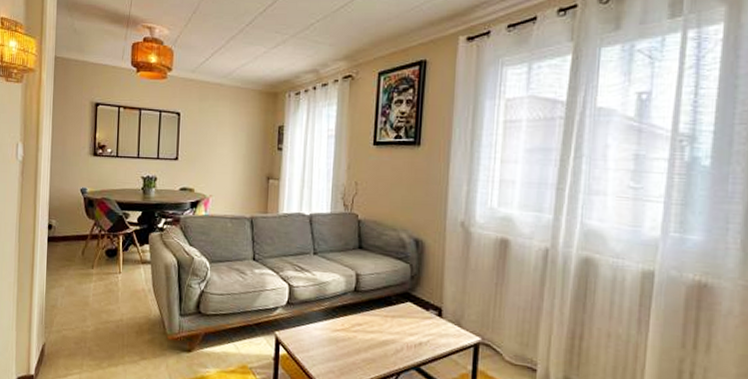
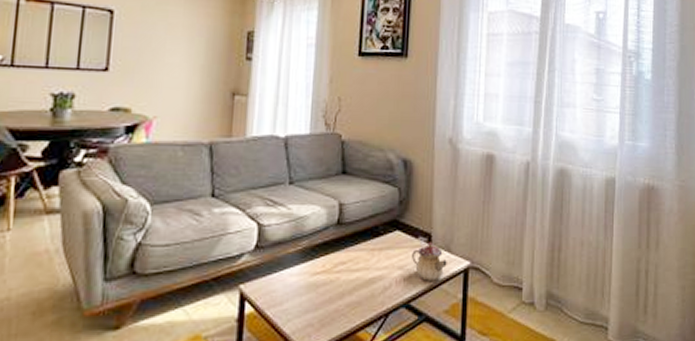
teapot: none [423,315,457,351] -> present [412,242,447,281]

